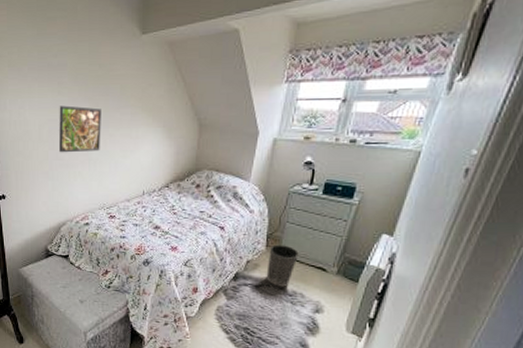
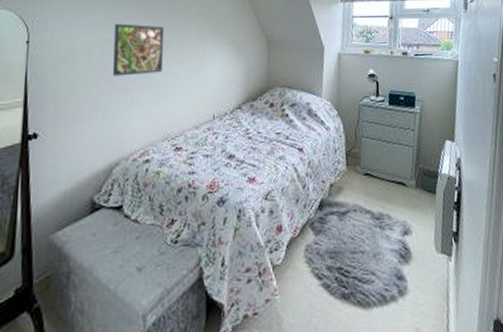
waste basket: present [266,244,299,287] -> none [350,161,379,211]

